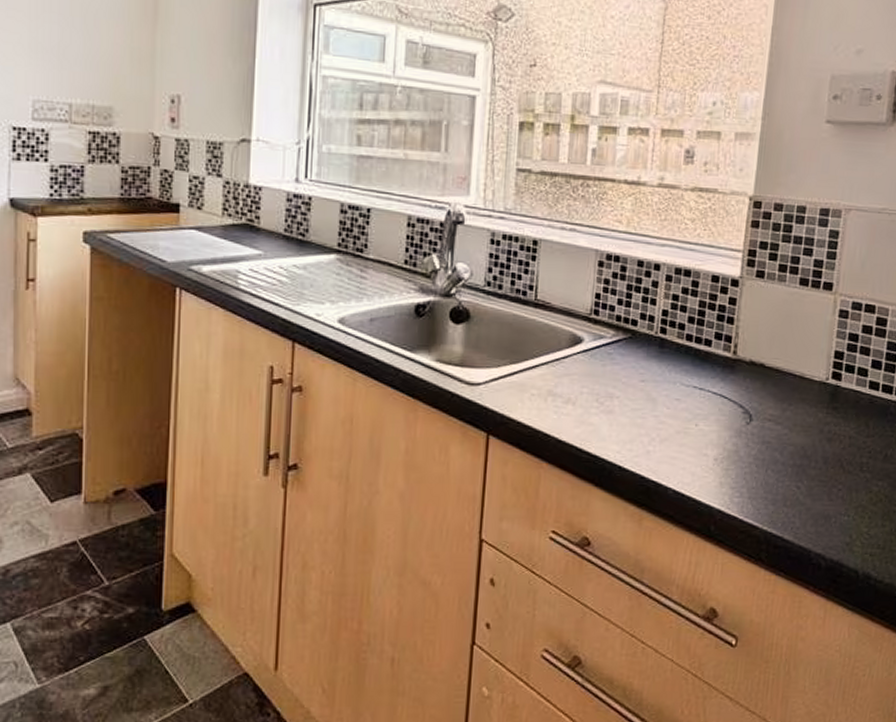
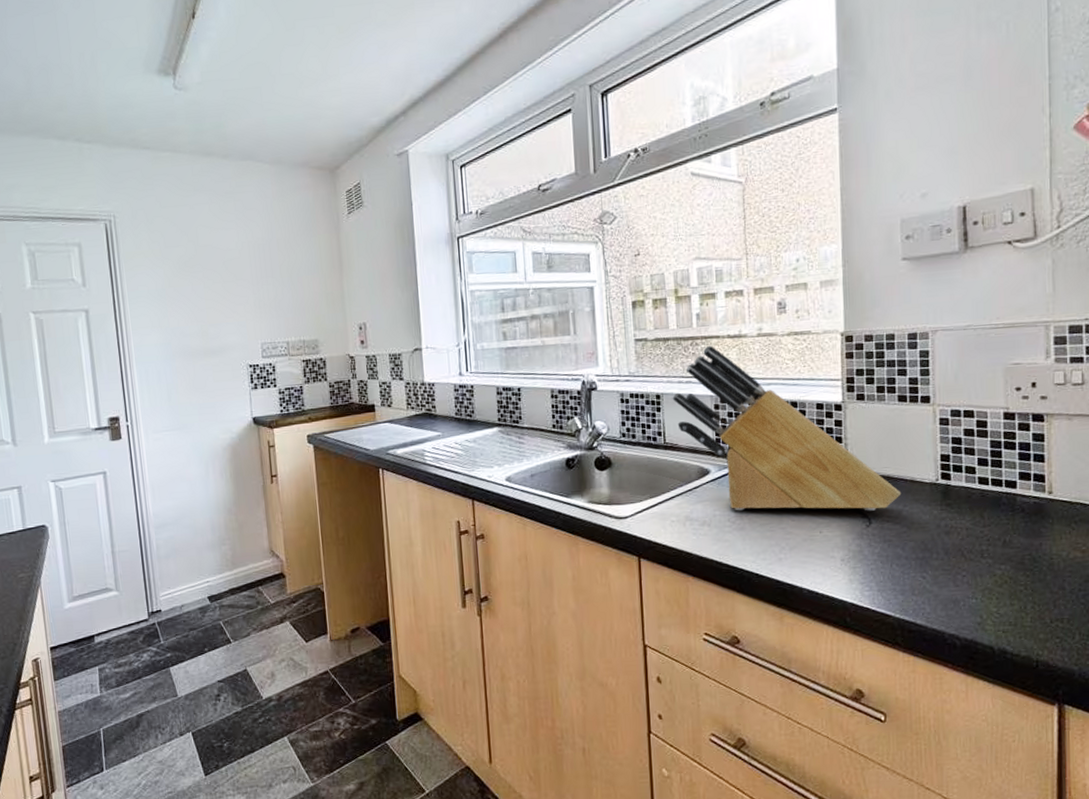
knife block: none [551,189,789,407] -> present [672,345,902,511]

